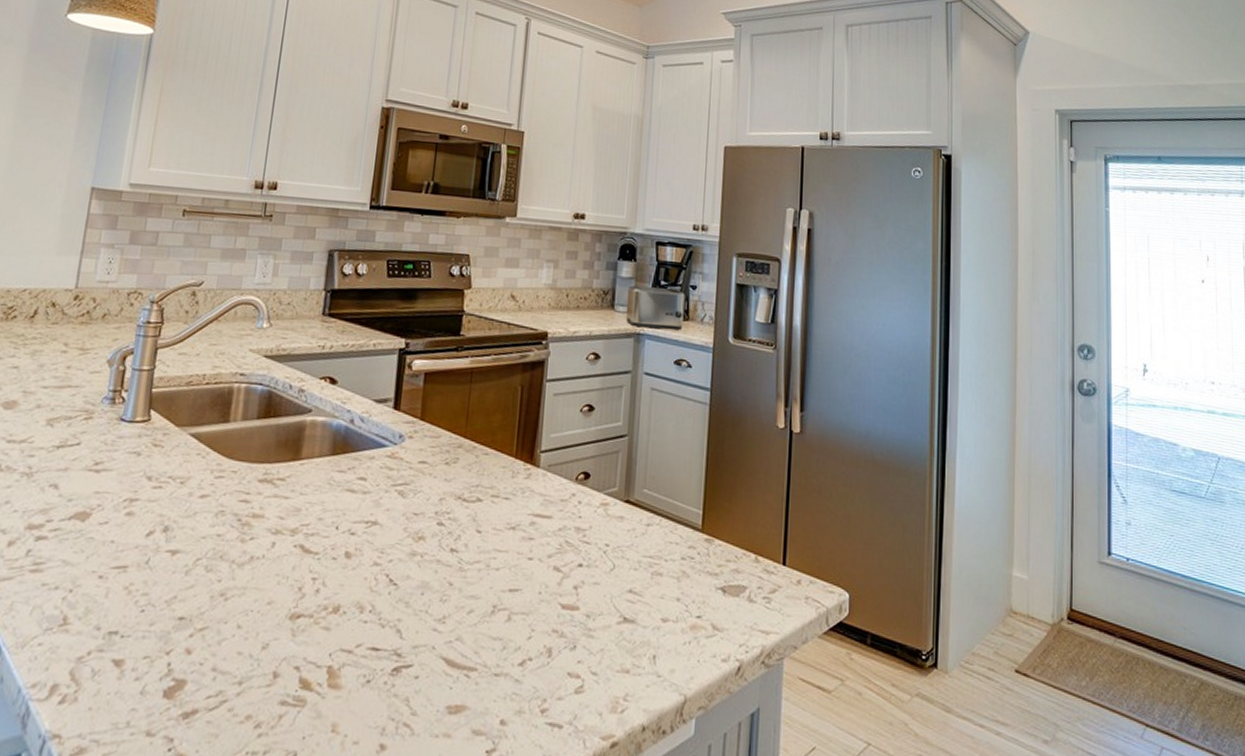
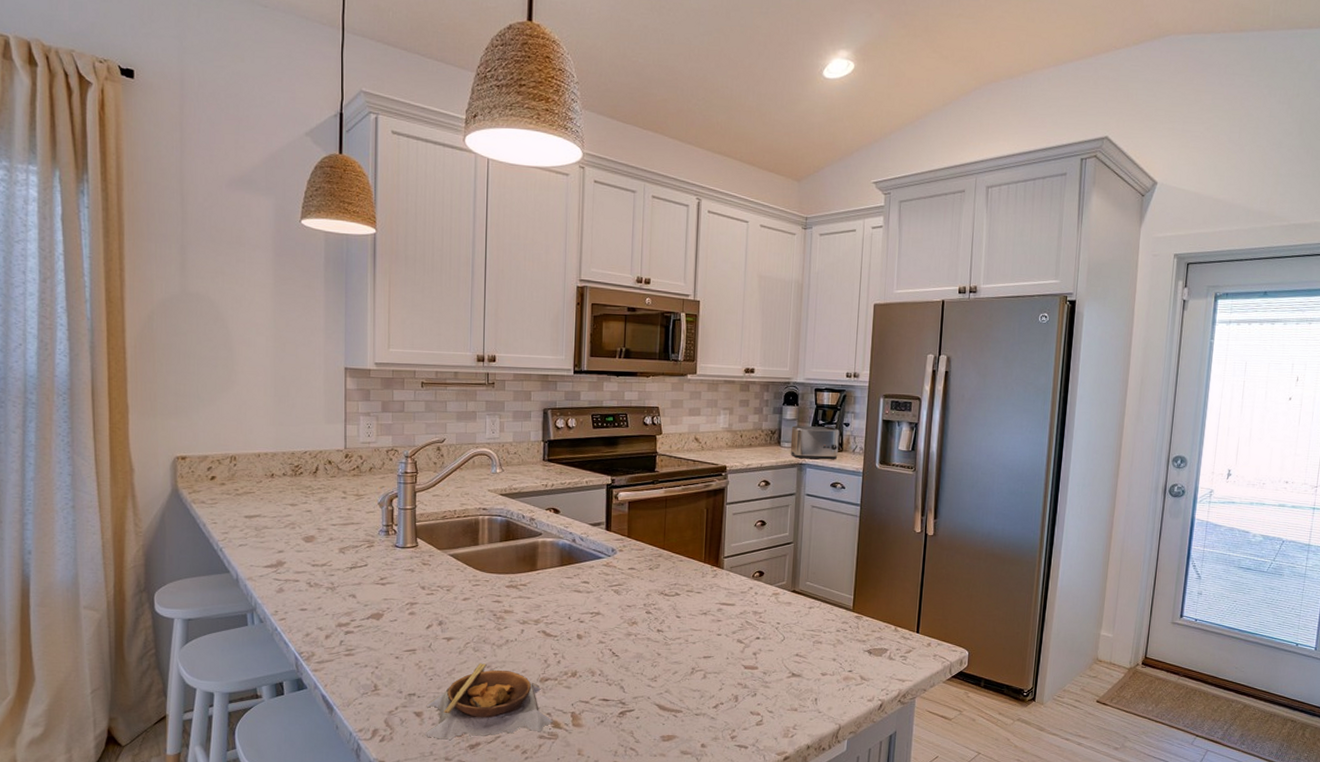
soup bowl: none [119,589,302,704] -> present [422,663,553,740]

